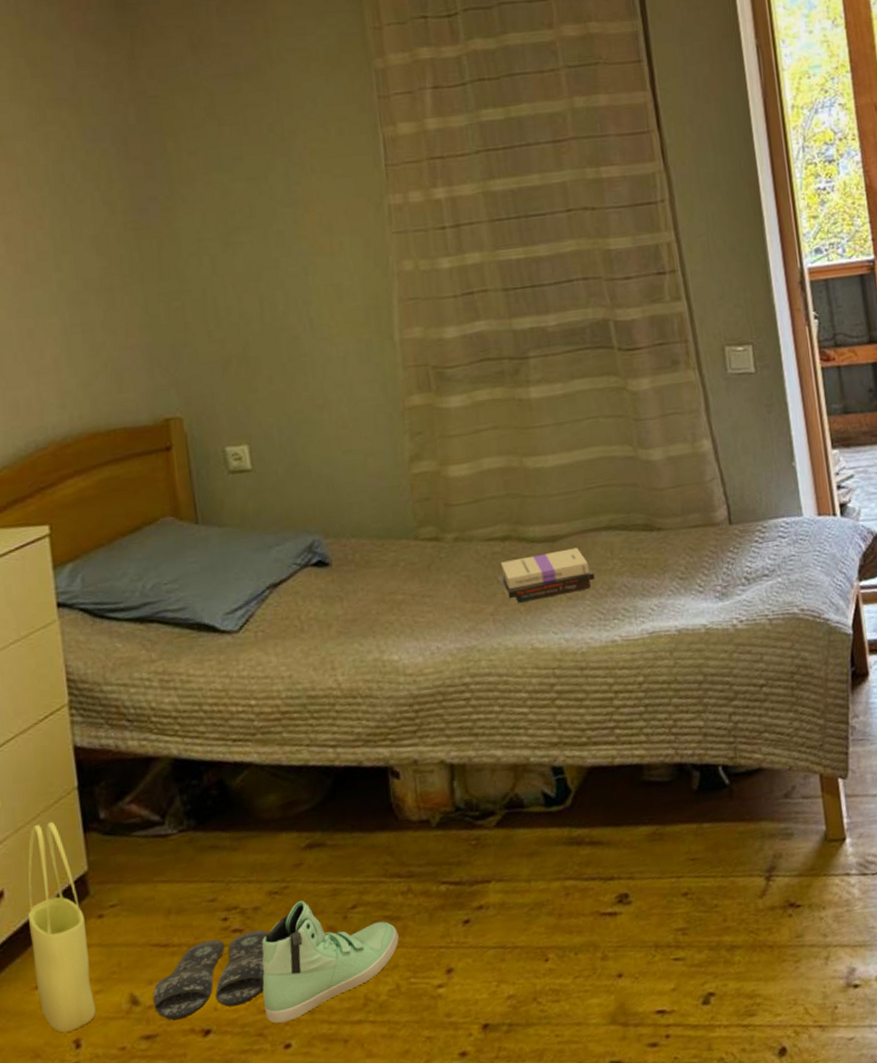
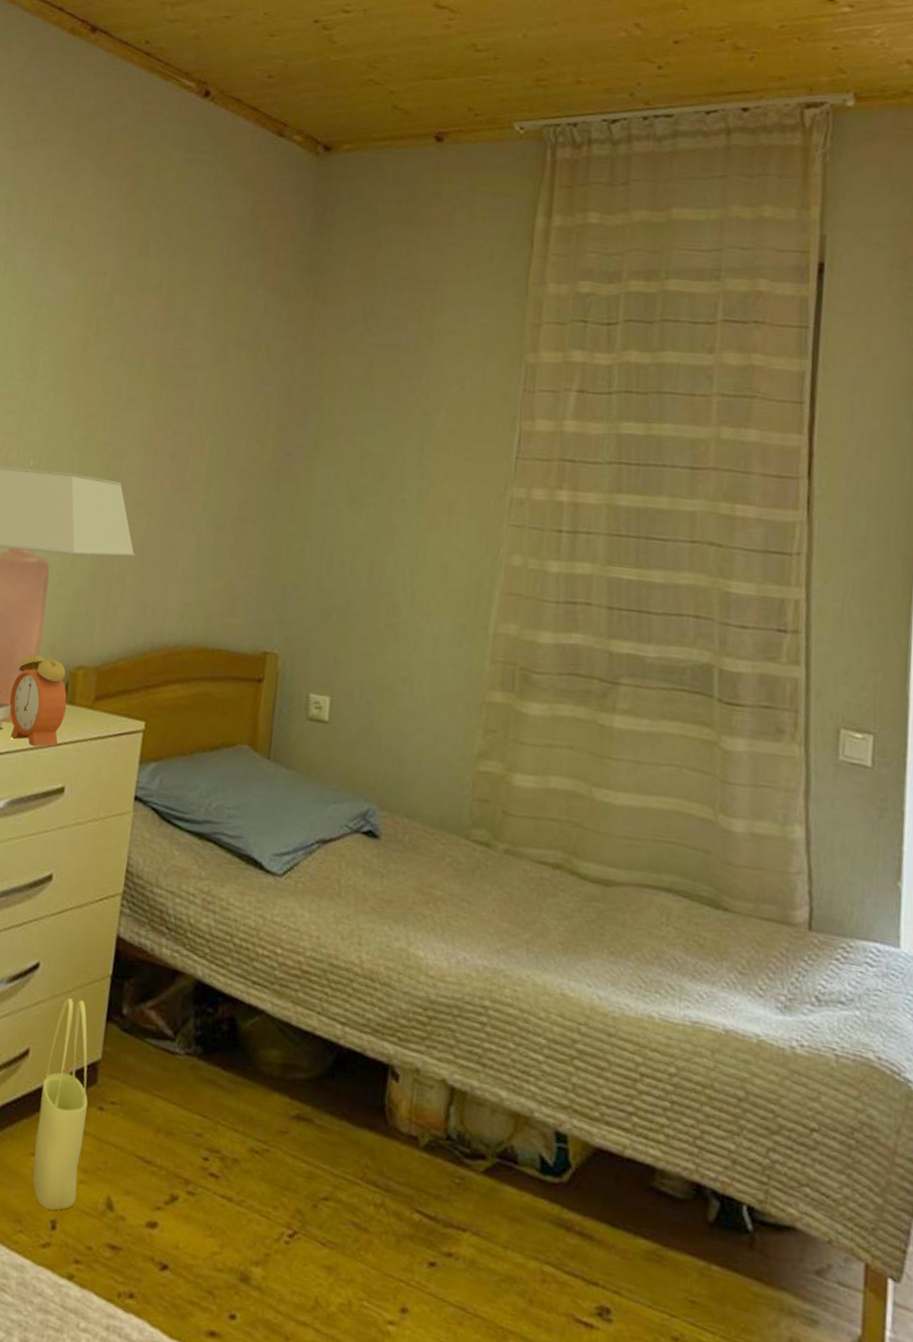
slippers: present [153,929,268,1020] -> none [125,1172,241,1253]
sneaker: present [262,900,399,1024] -> none [219,1170,362,1292]
books: present [497,547,595,603] -> none [539,890,644,950]

